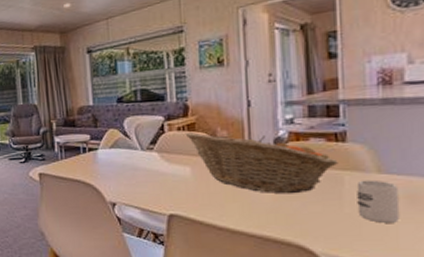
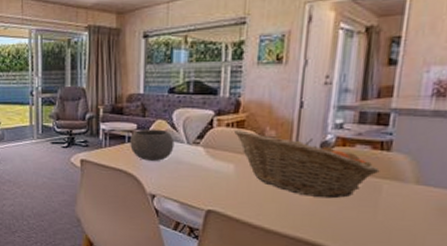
bowl: none [85,138,129,170] -> present [130,129,175,161]
cup: present [356,180,401,223] -> none [390,190,433,233]

